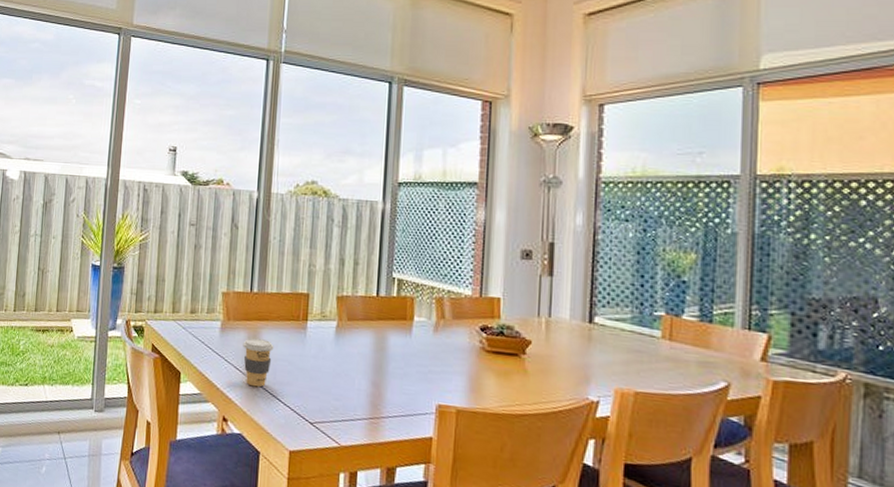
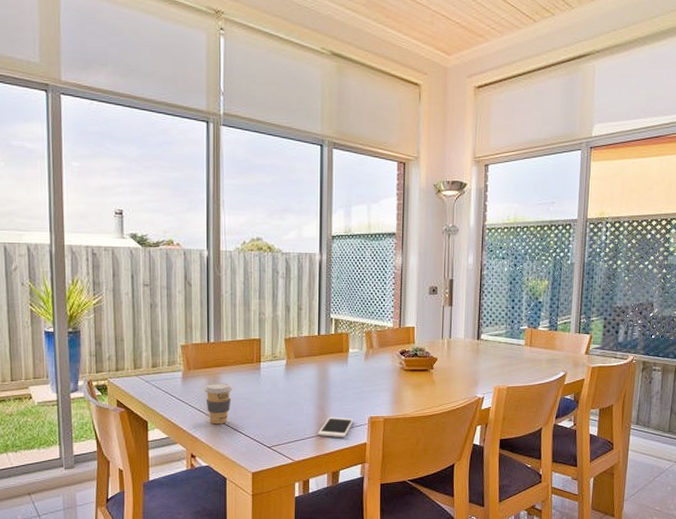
cell phone: none [371,397,417,427] -> present [318,416,354,438]

